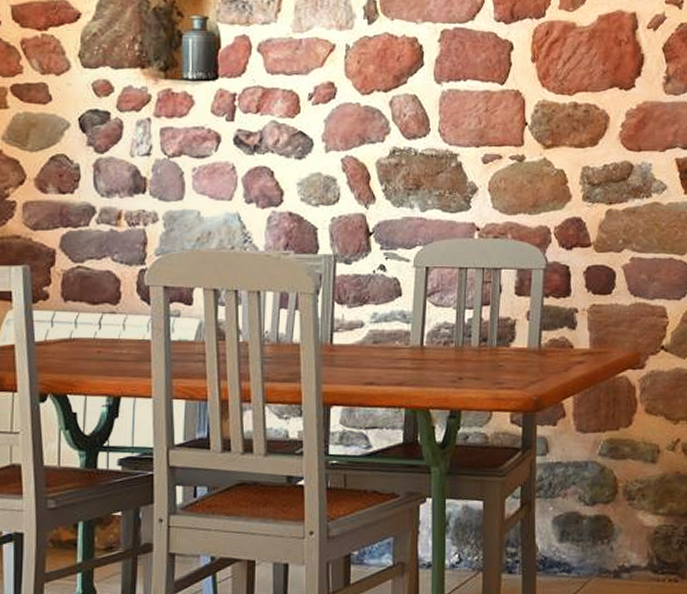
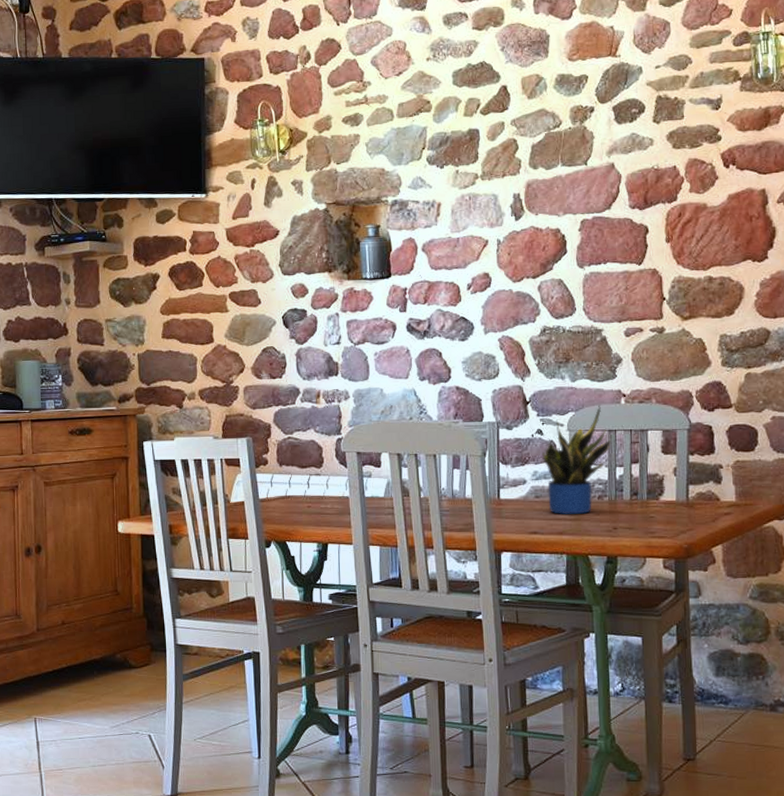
potted plant: none [384,239,461,363] -> present [542,405,611,515]

